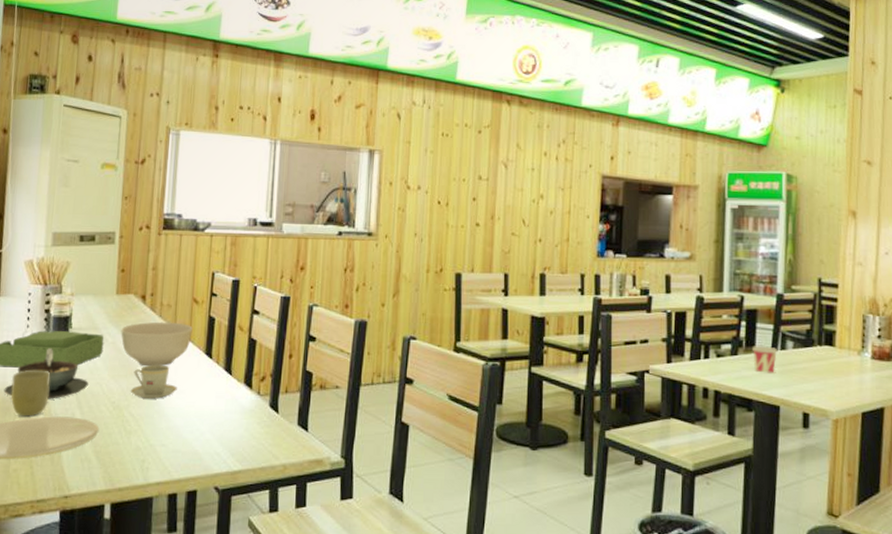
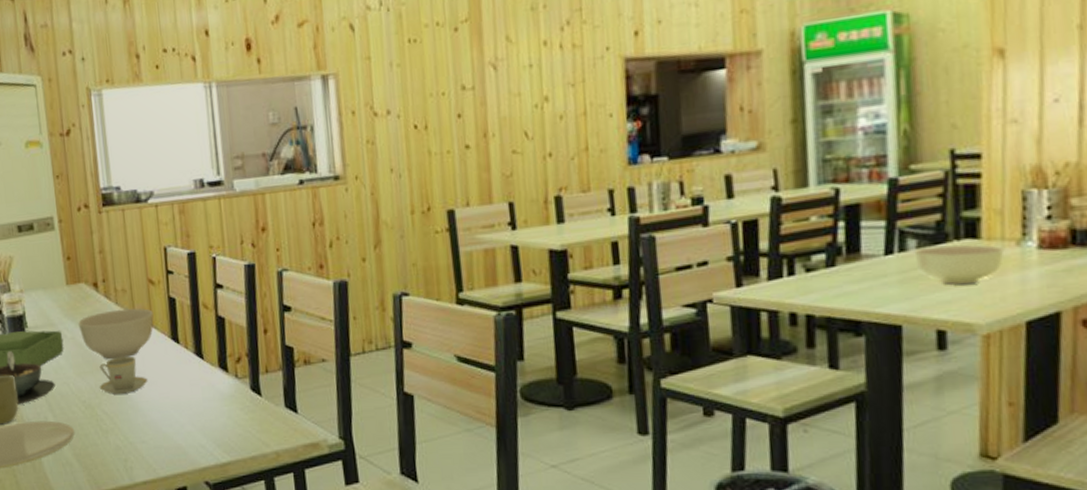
cup: present [751,346,778,373] -> none [855,249,895,285]
bowl: none [791,348,850,380] -> present [914,244,1005,285]

